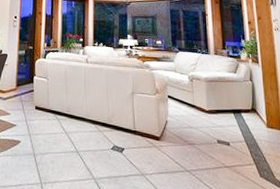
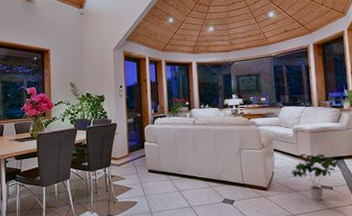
potted plant: none [185,103,239,157] -> present [291,153,341,201]

